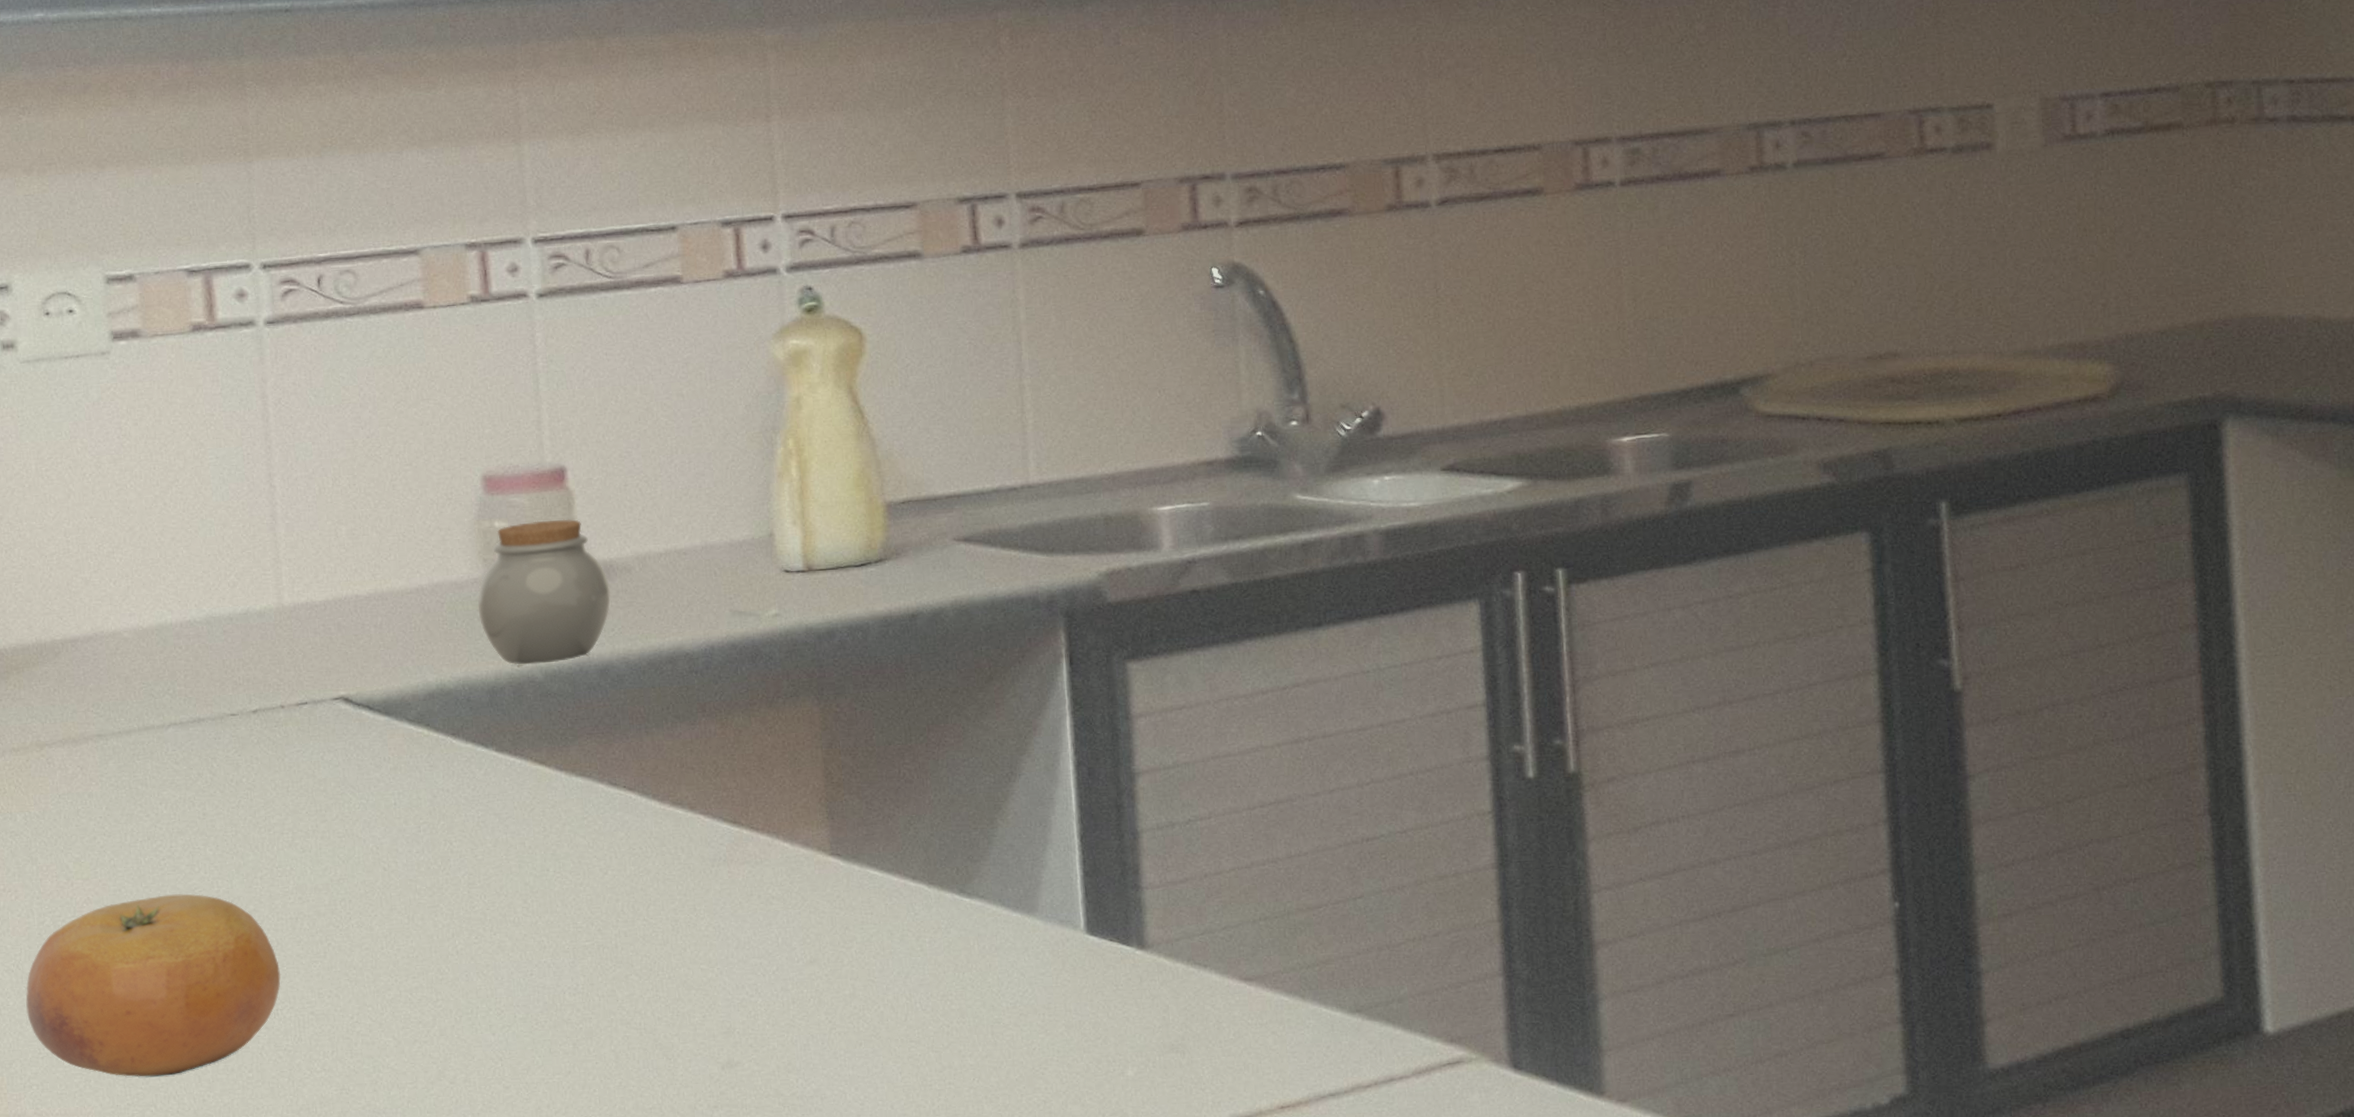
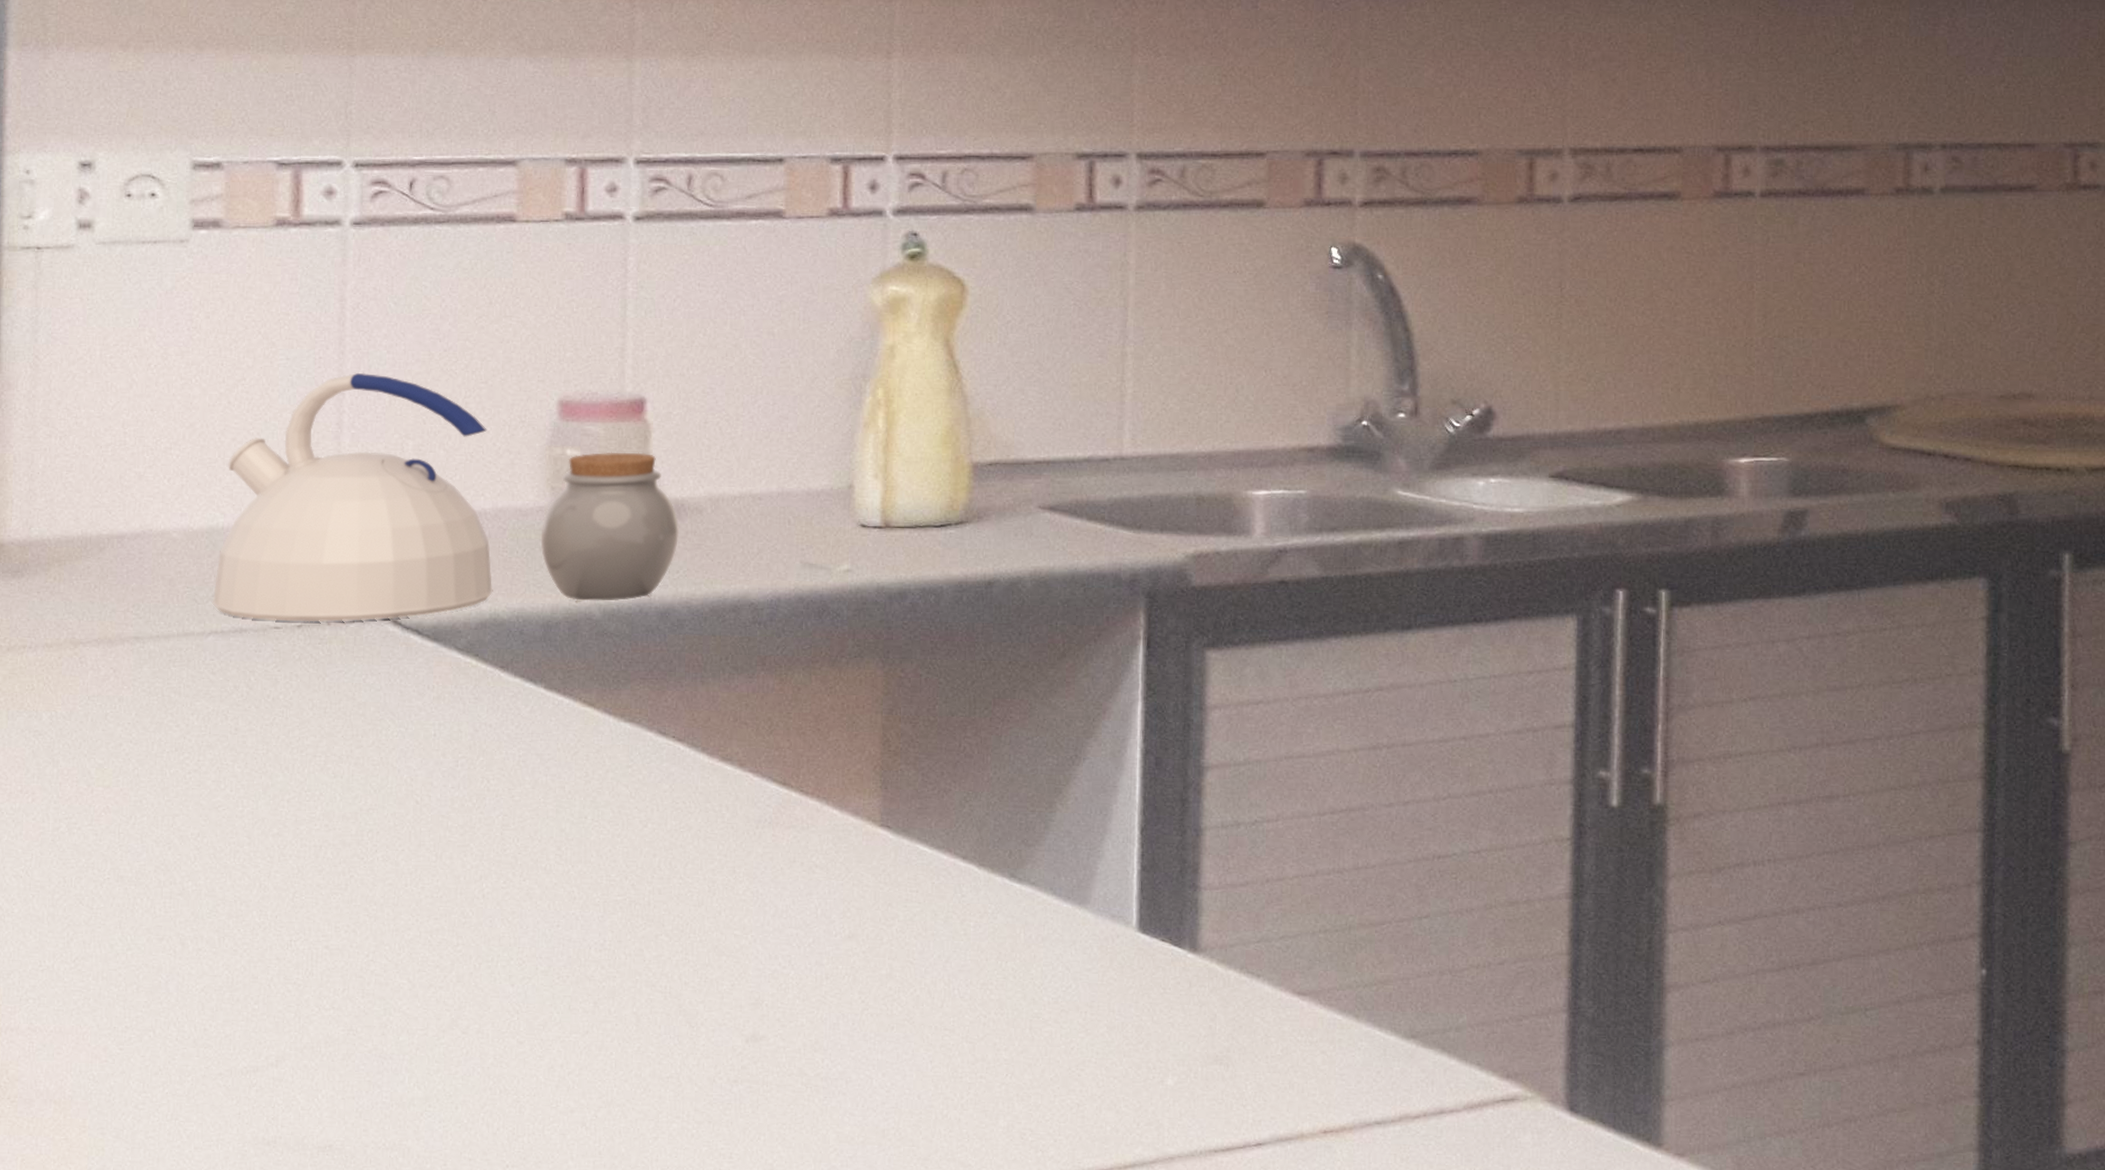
fruit: present [25,894,281,1077] -> none [31,810,298,1001]
kettle: none [168,464,438,709] -> present [212,372,493,622]

